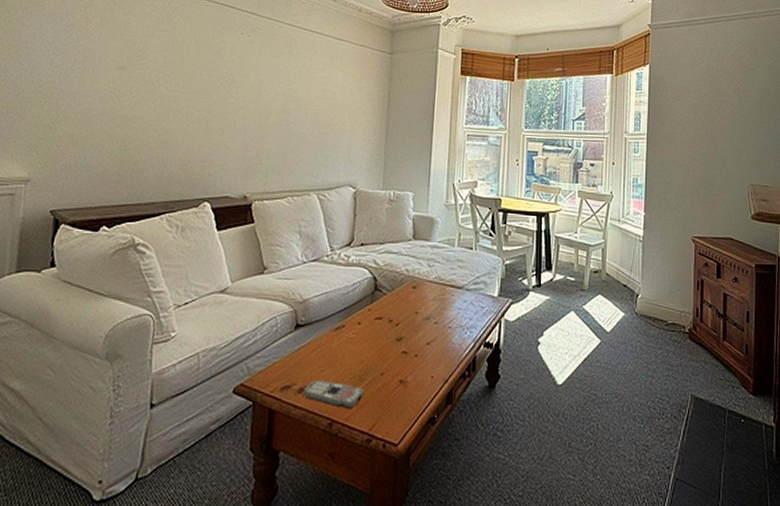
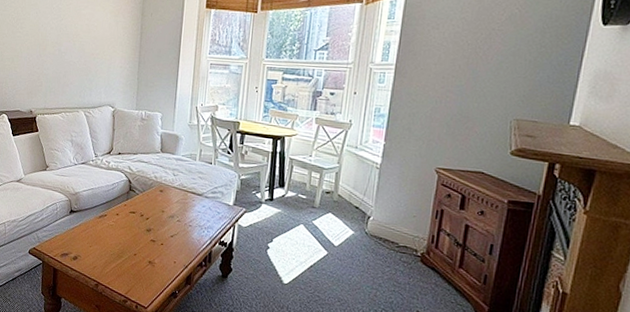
remote control: present [303,380,365,410] -> none [76,252,122,277]

